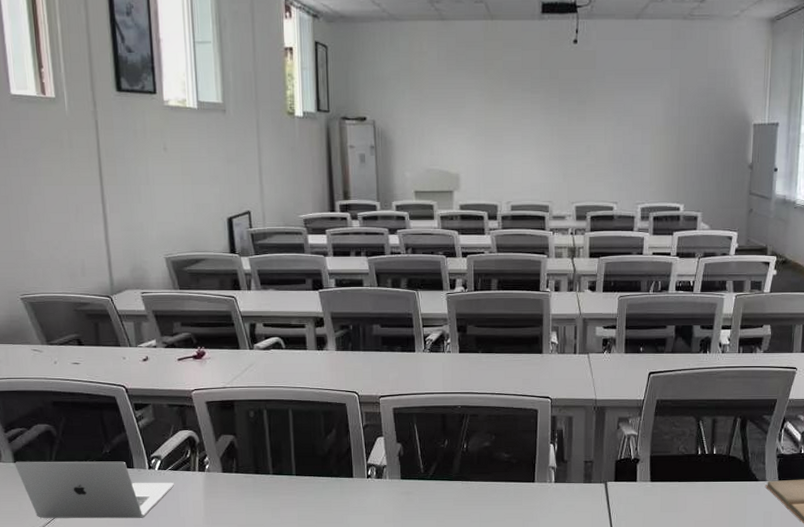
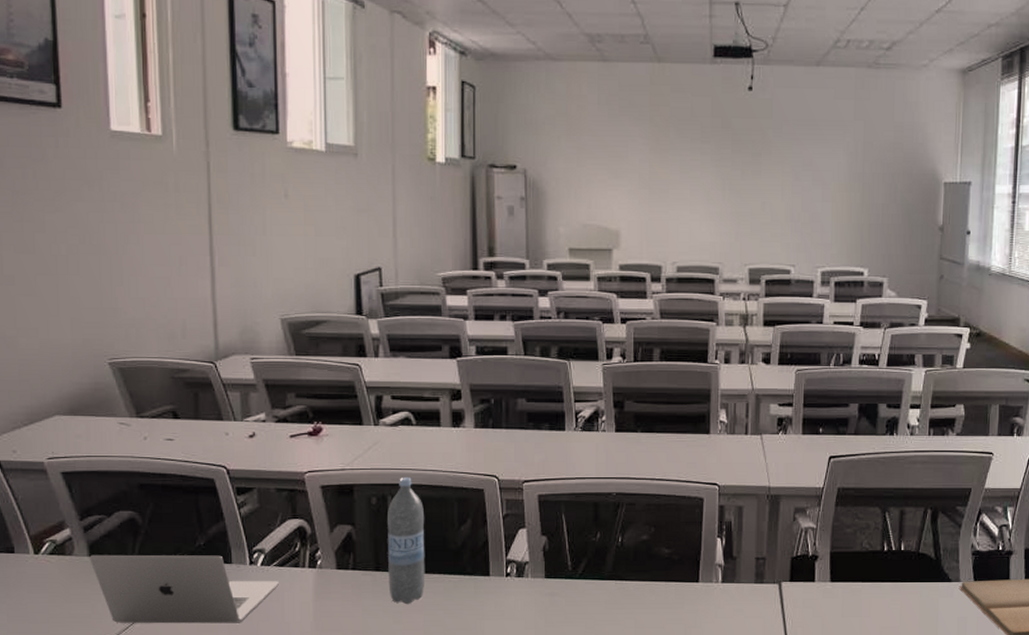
water bottle: none [264,394,298,502] -> present [388,477,425,605]

